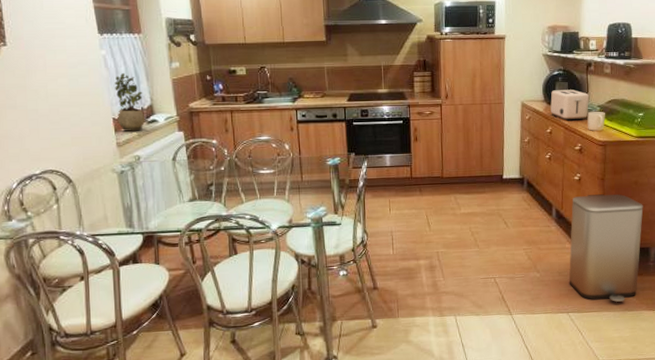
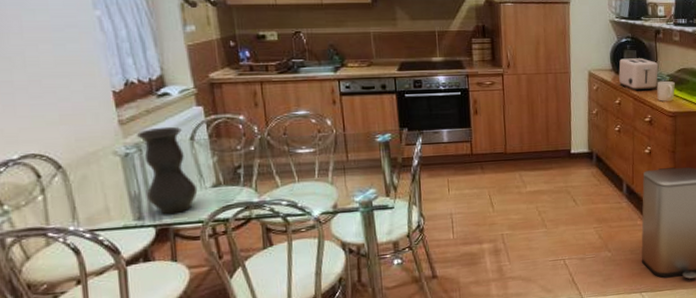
potted plant: present [114,72,146,132] -> none [113,37,155,107]
vase: none [130,148,178,224] -> present [136,126,198,215]

